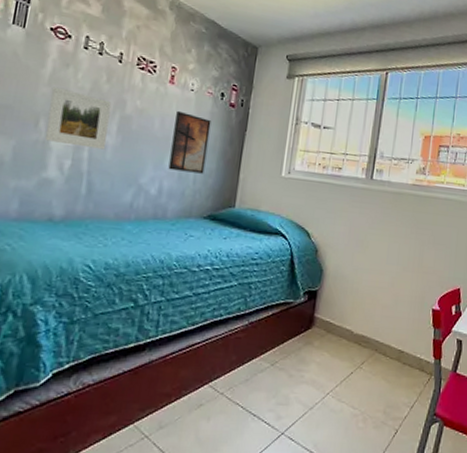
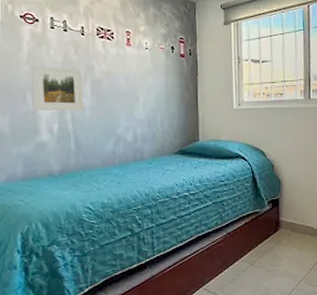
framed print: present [168,110,211,174] -> none [137,67,169,118]

